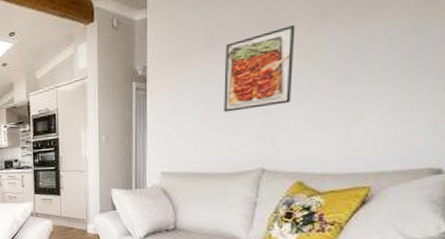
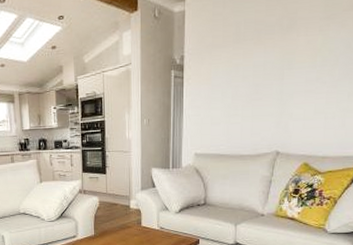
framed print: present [224,25,296,112] -> none [248,26,308,101]

